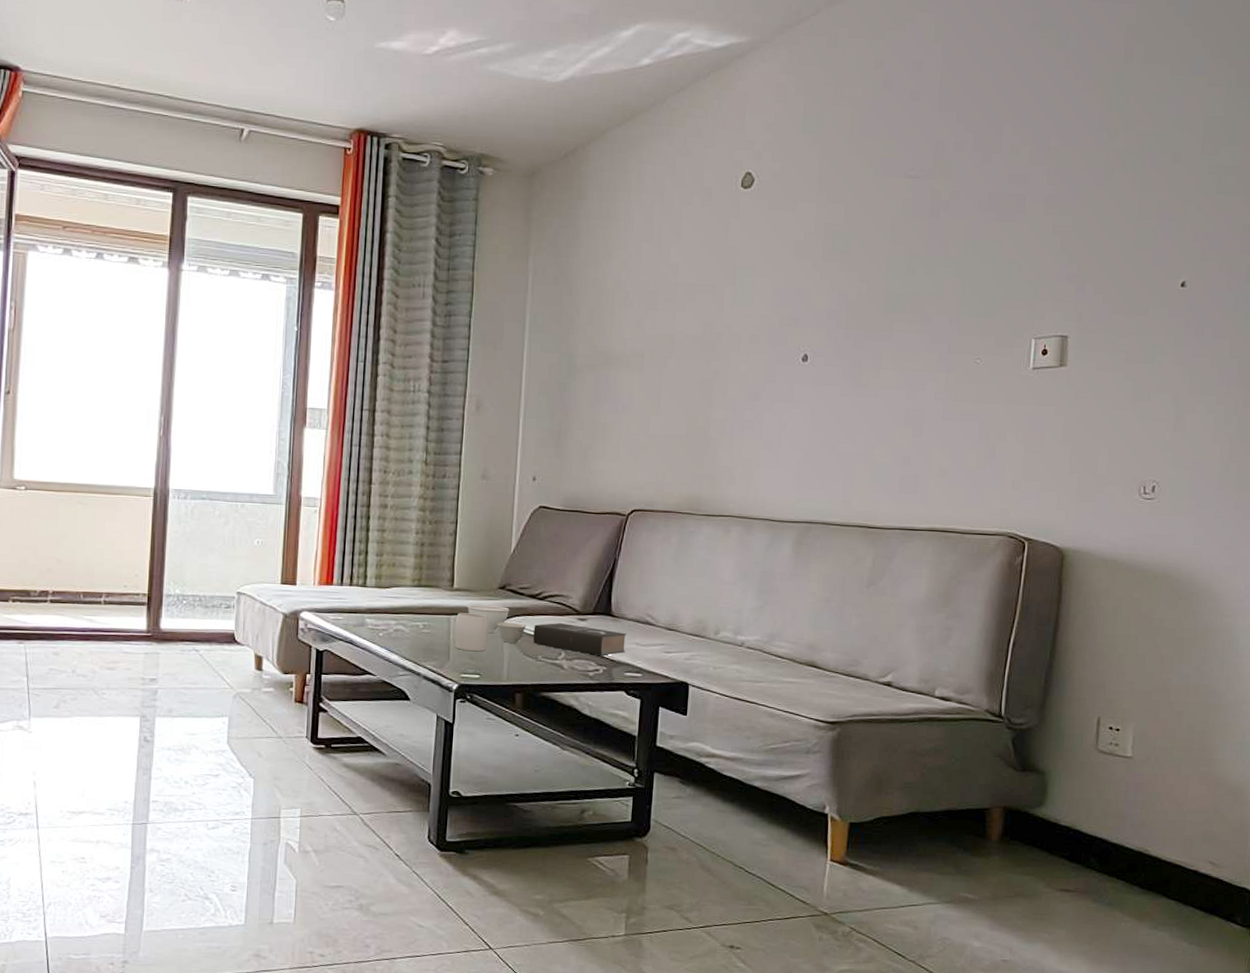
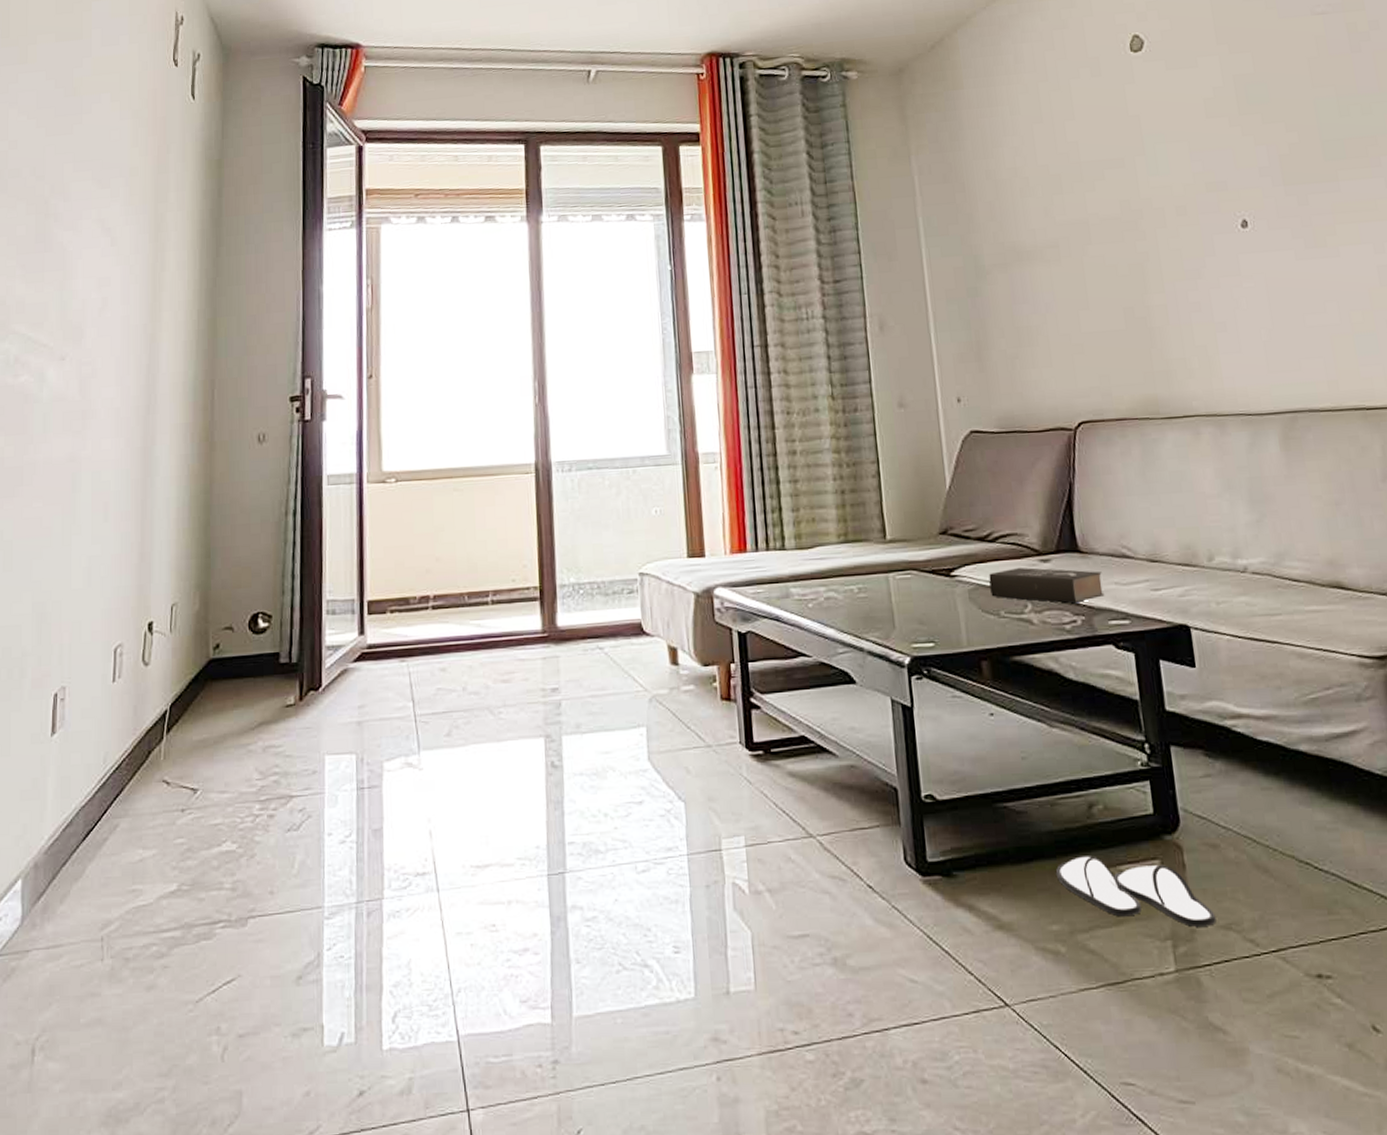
mug: present [454,613,489,652] -> none [895,567,937,615]
bowl: present [467,604,510,633] -> none [906,555,957,589]
teacup: present [496,622,527,643] -> none [944,573,980,599]
slippers: none [547,847,663,906] -> present [1056,856,1217,927]

